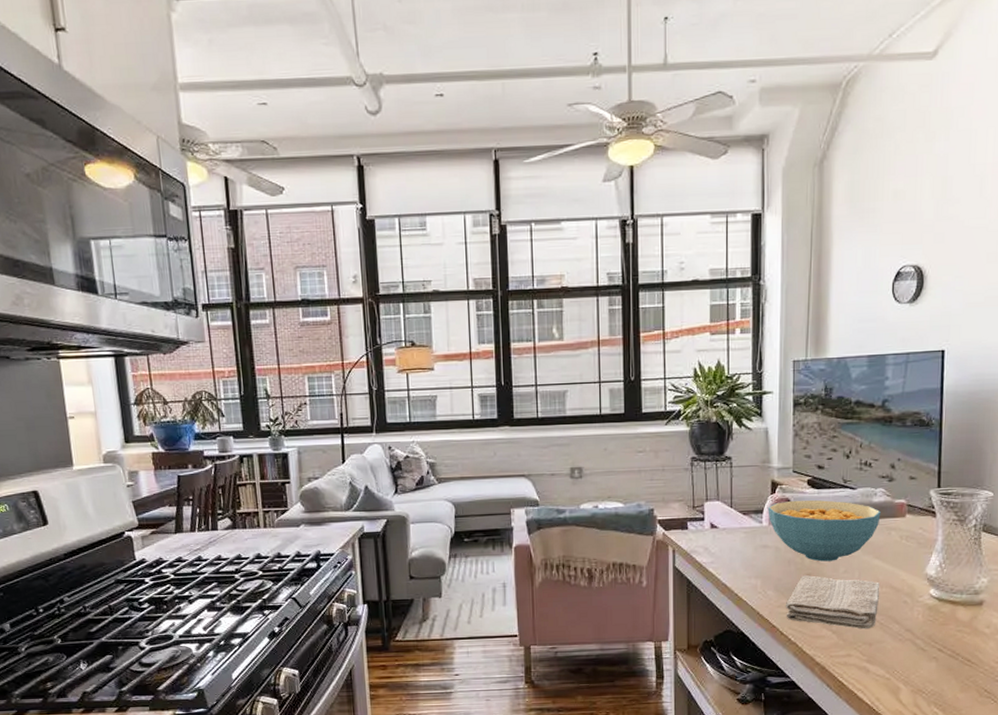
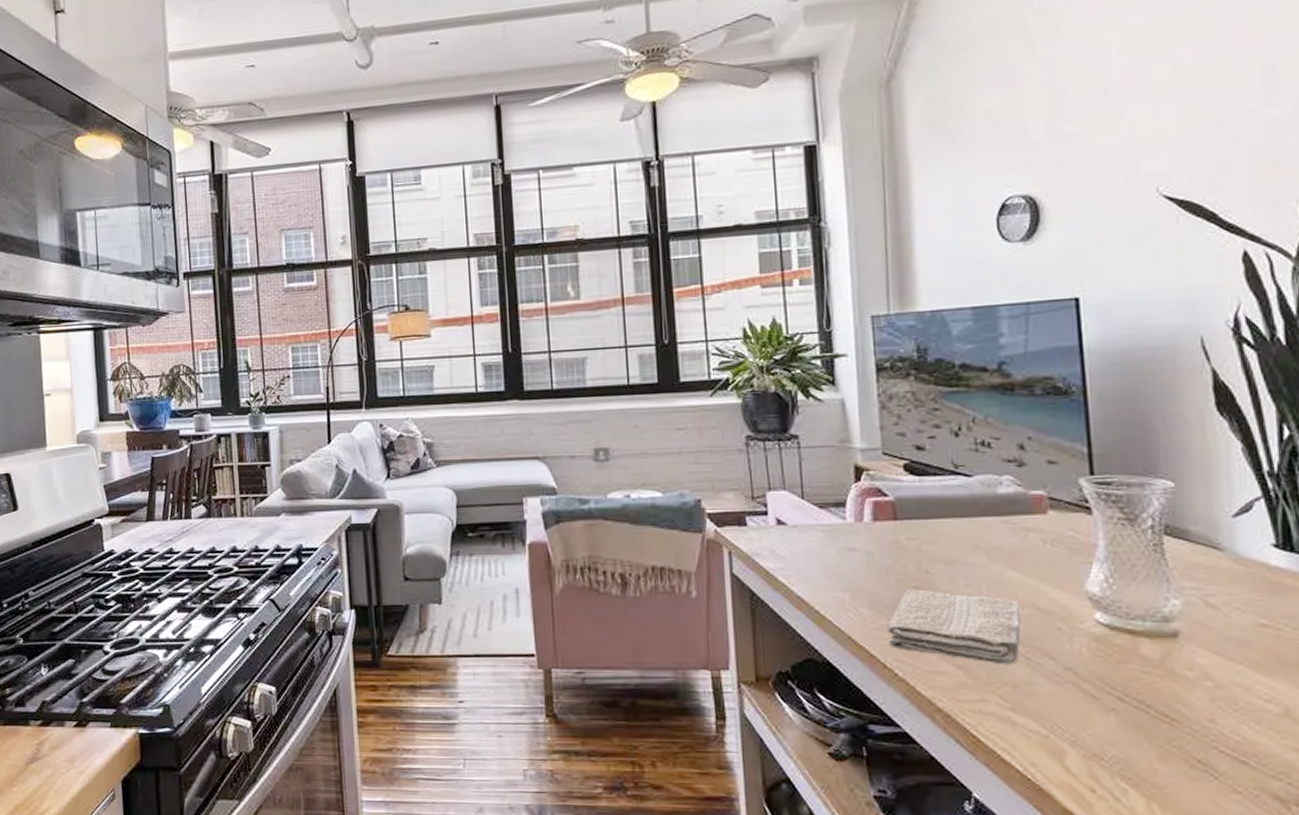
cereal bowl: present [767,499,881,562] -> none [852,489,1011,571]

